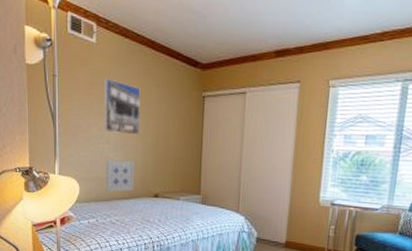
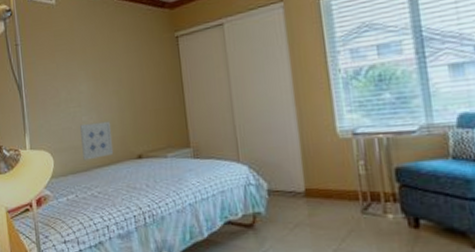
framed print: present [103,78,141,136] -> none [67,37,113,94]

